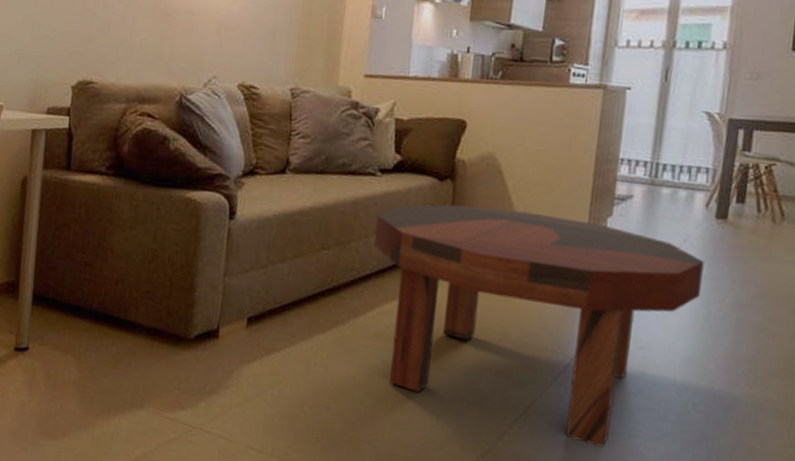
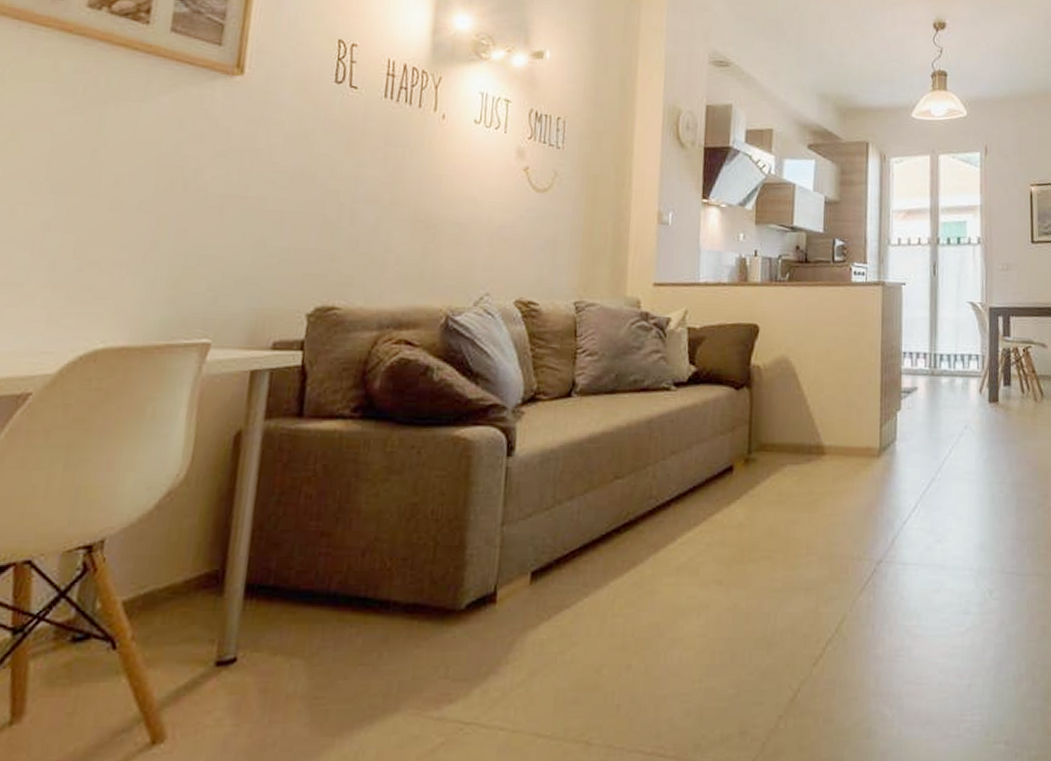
coffee table: present [374,204,704,448] -> none [672,413,984,654]

